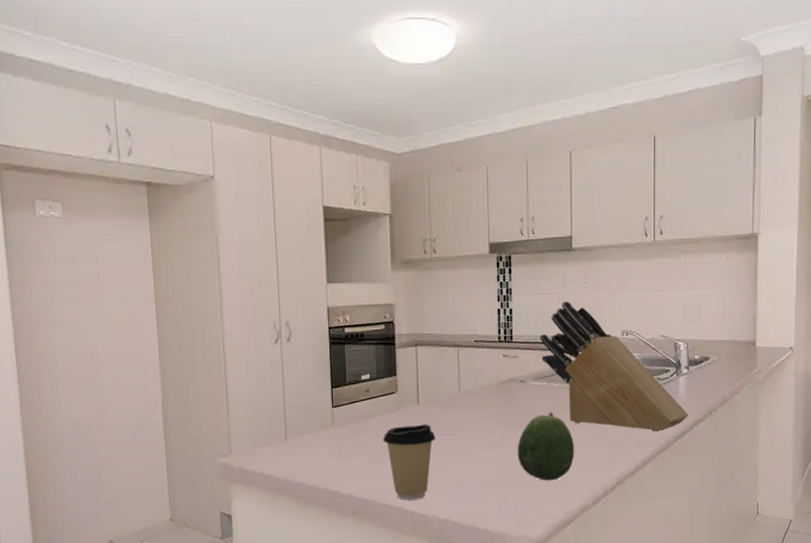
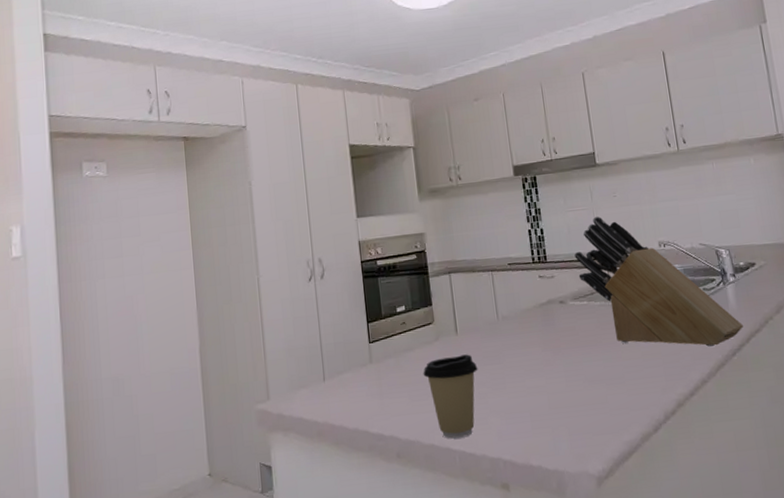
fruit: present [517,412,575,481] -> none [564,332,627,409]

